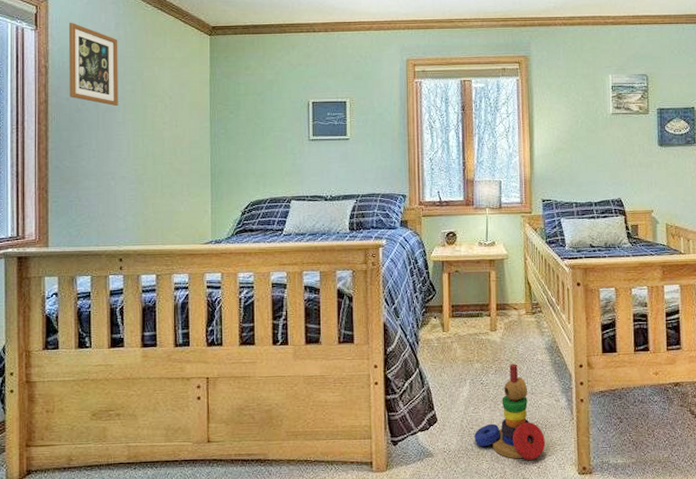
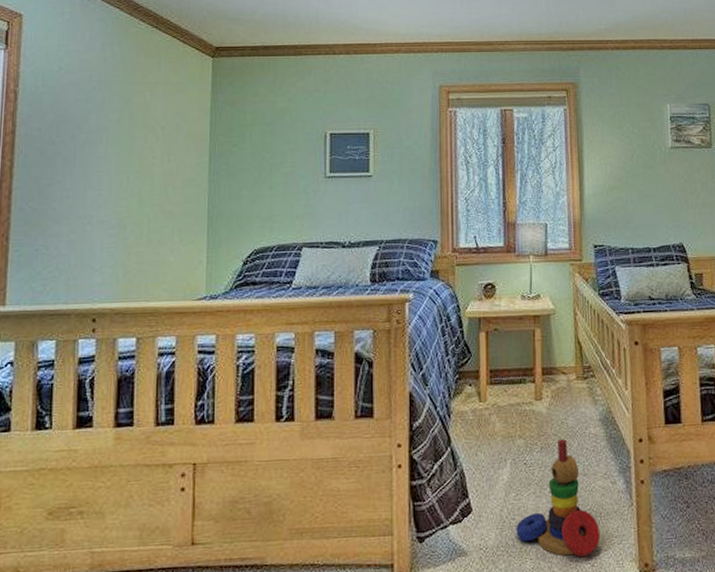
picture frame: present [69,22,118,107] -> none [41,40,104,138]

